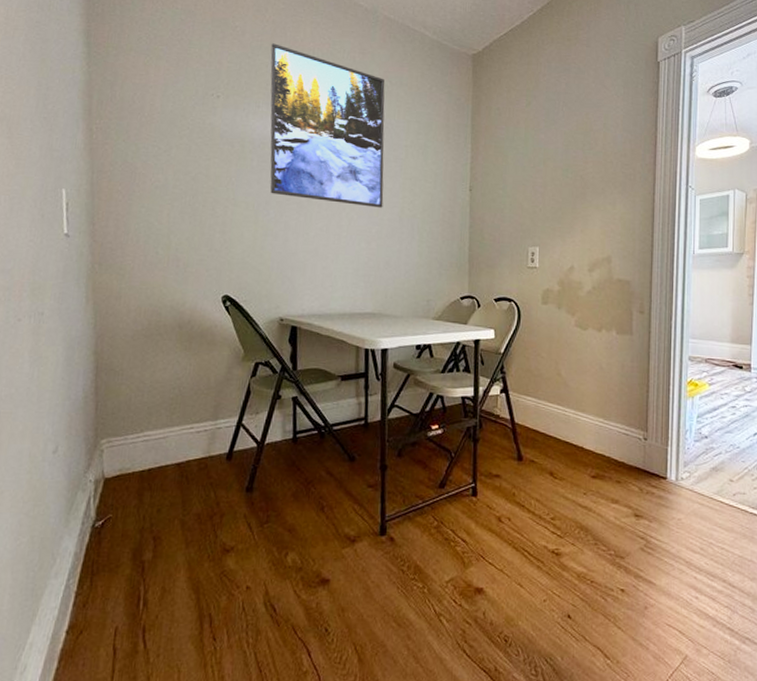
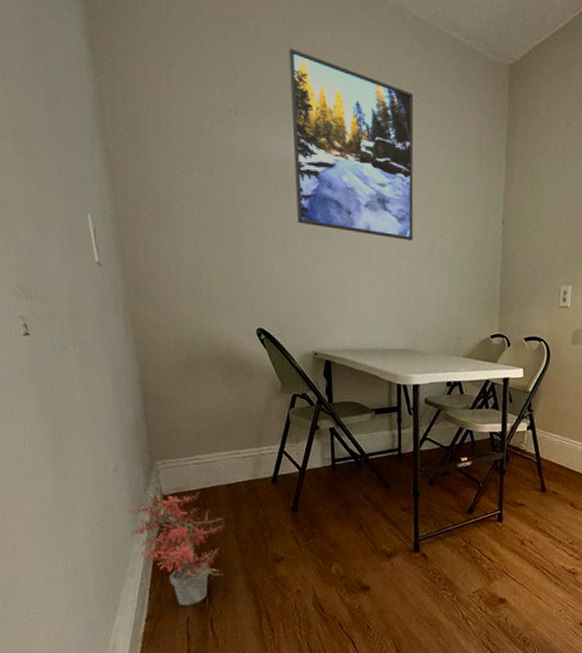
potted plant: none [62,453,172,612] -> present [127,474,225,606]

